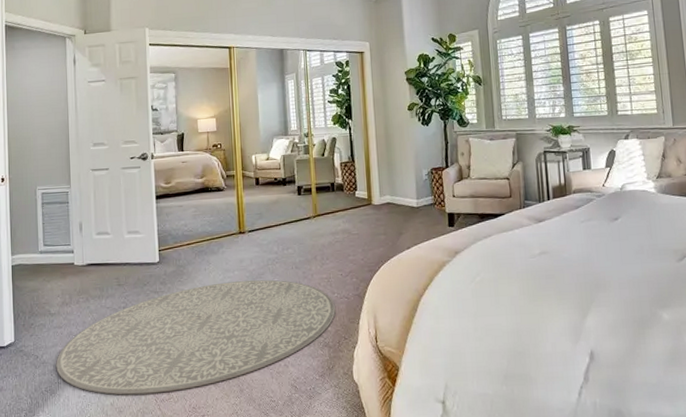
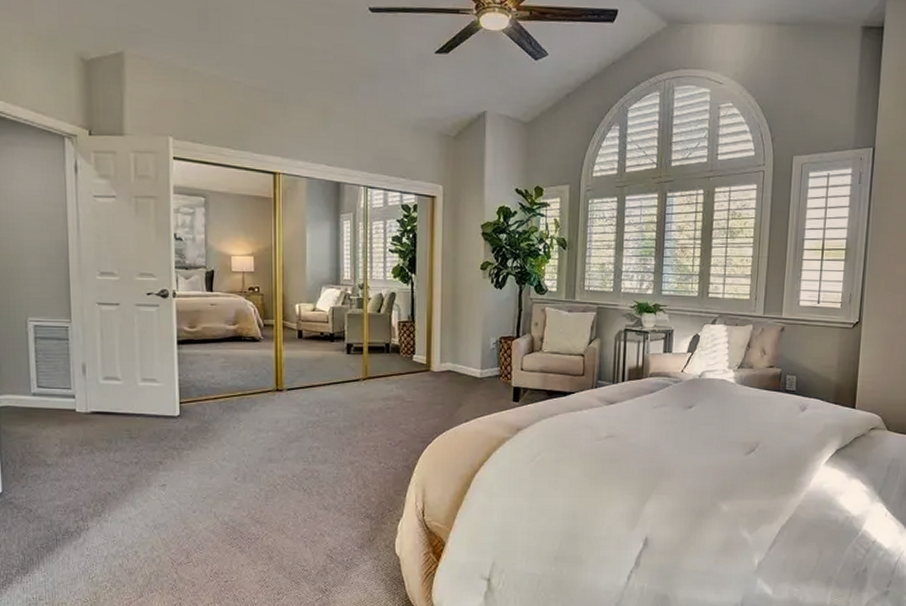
rug: present [56,280,336,395] -> none [54,443,381,556]

